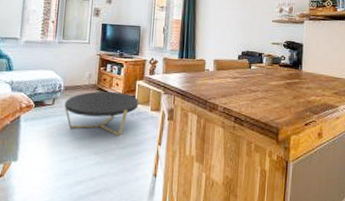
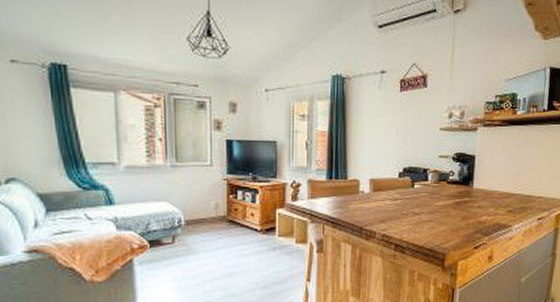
coffee table: present [64,91,139,136] -> none [187,224,281,275]

